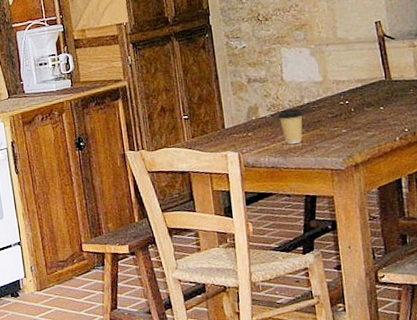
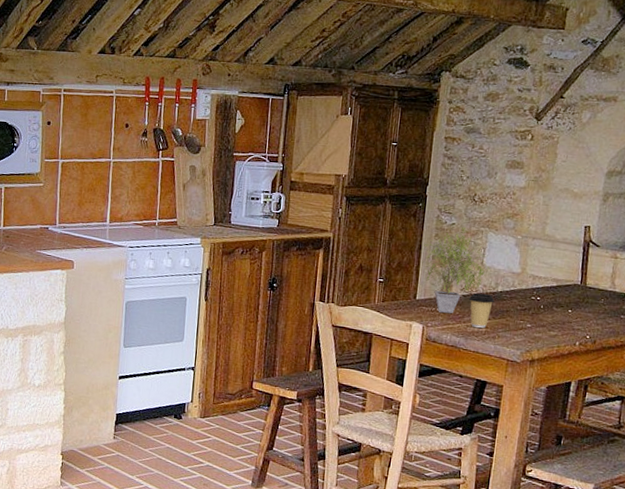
potted plant: none [220,48,292,137] -> present [422,227,491,313]

